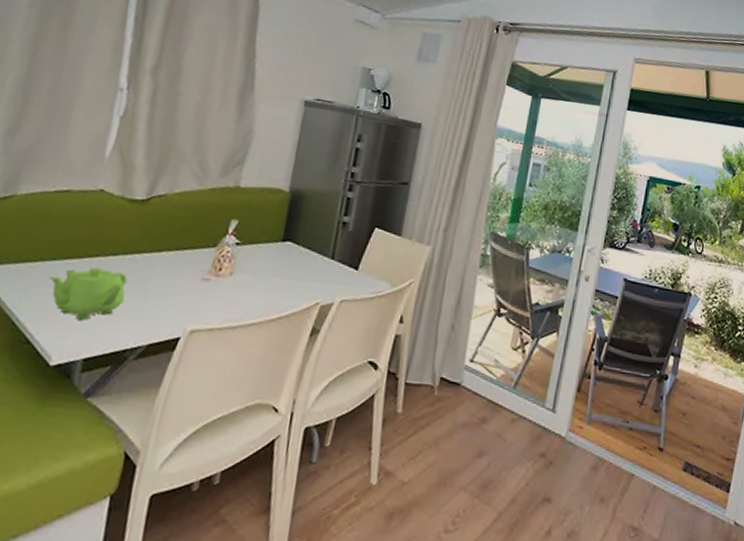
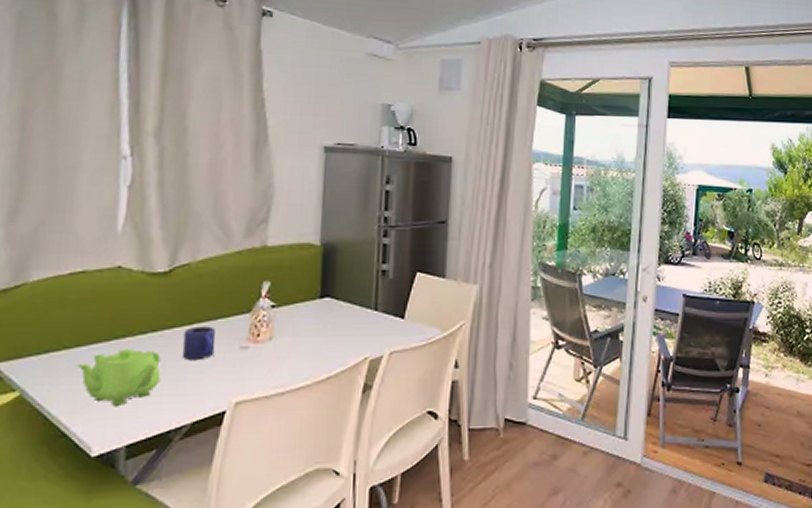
mug: none [147,254,181,286] -> present [182,326,216,359]

